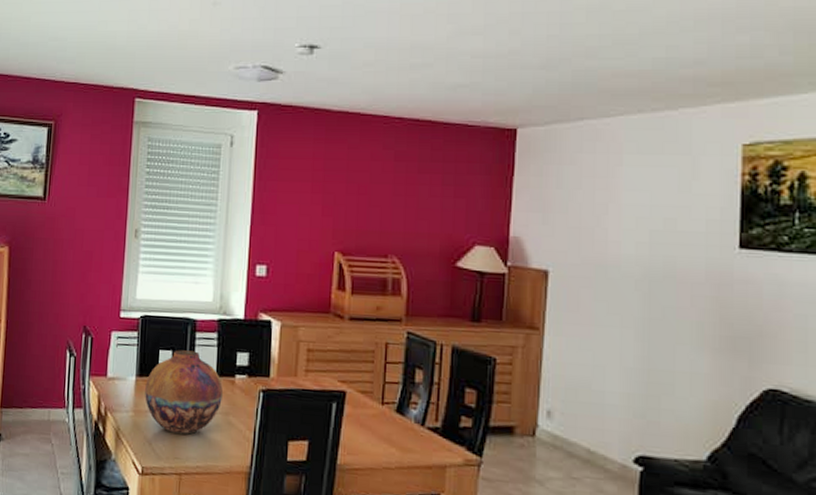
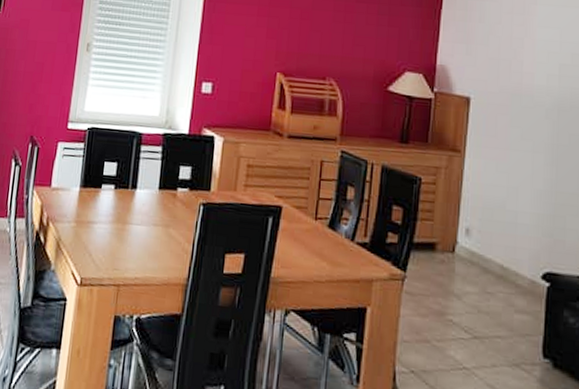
vase: present [145,350,223,435] -> none [87,162,165,246]

